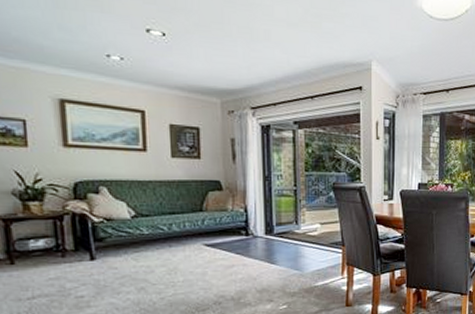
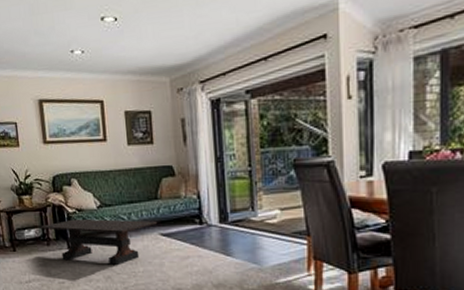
coffee table: none [50,228,202,277] -> present [39,218,158,266]

